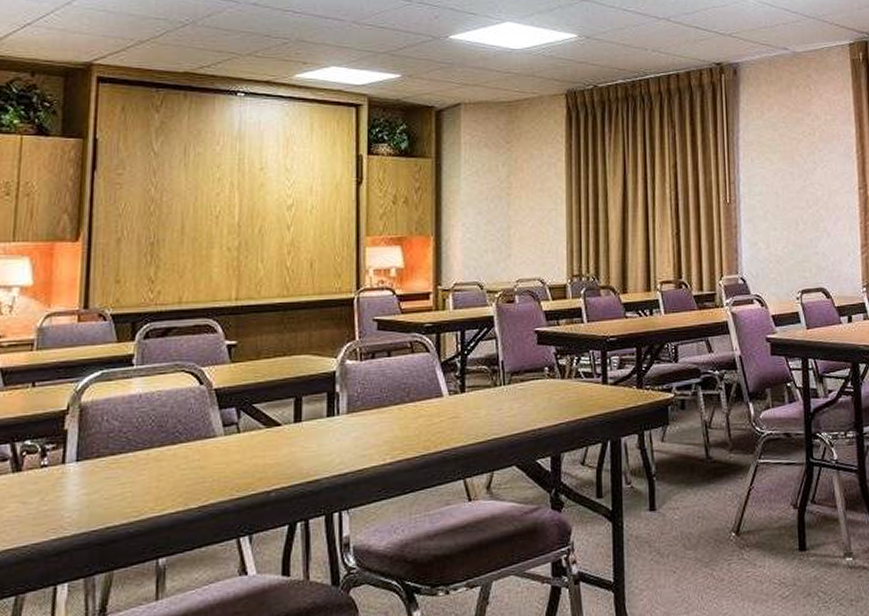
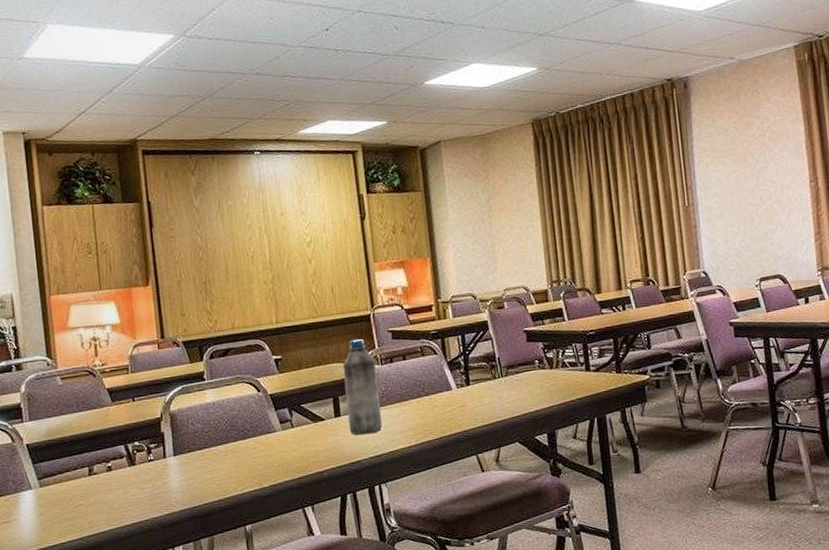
water bottle: none [310,328,354,447] -> present [343,339,383,436]

